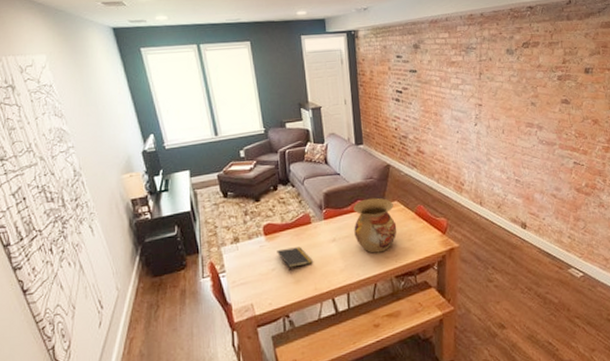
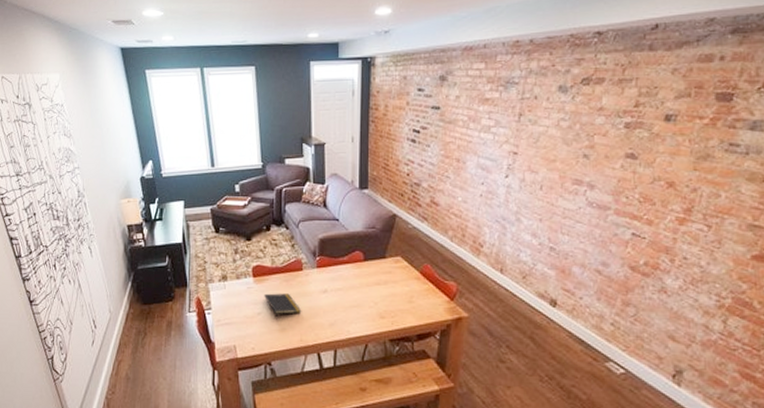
vase: present [353,197,397,253] -> none [348,250,397,311]

